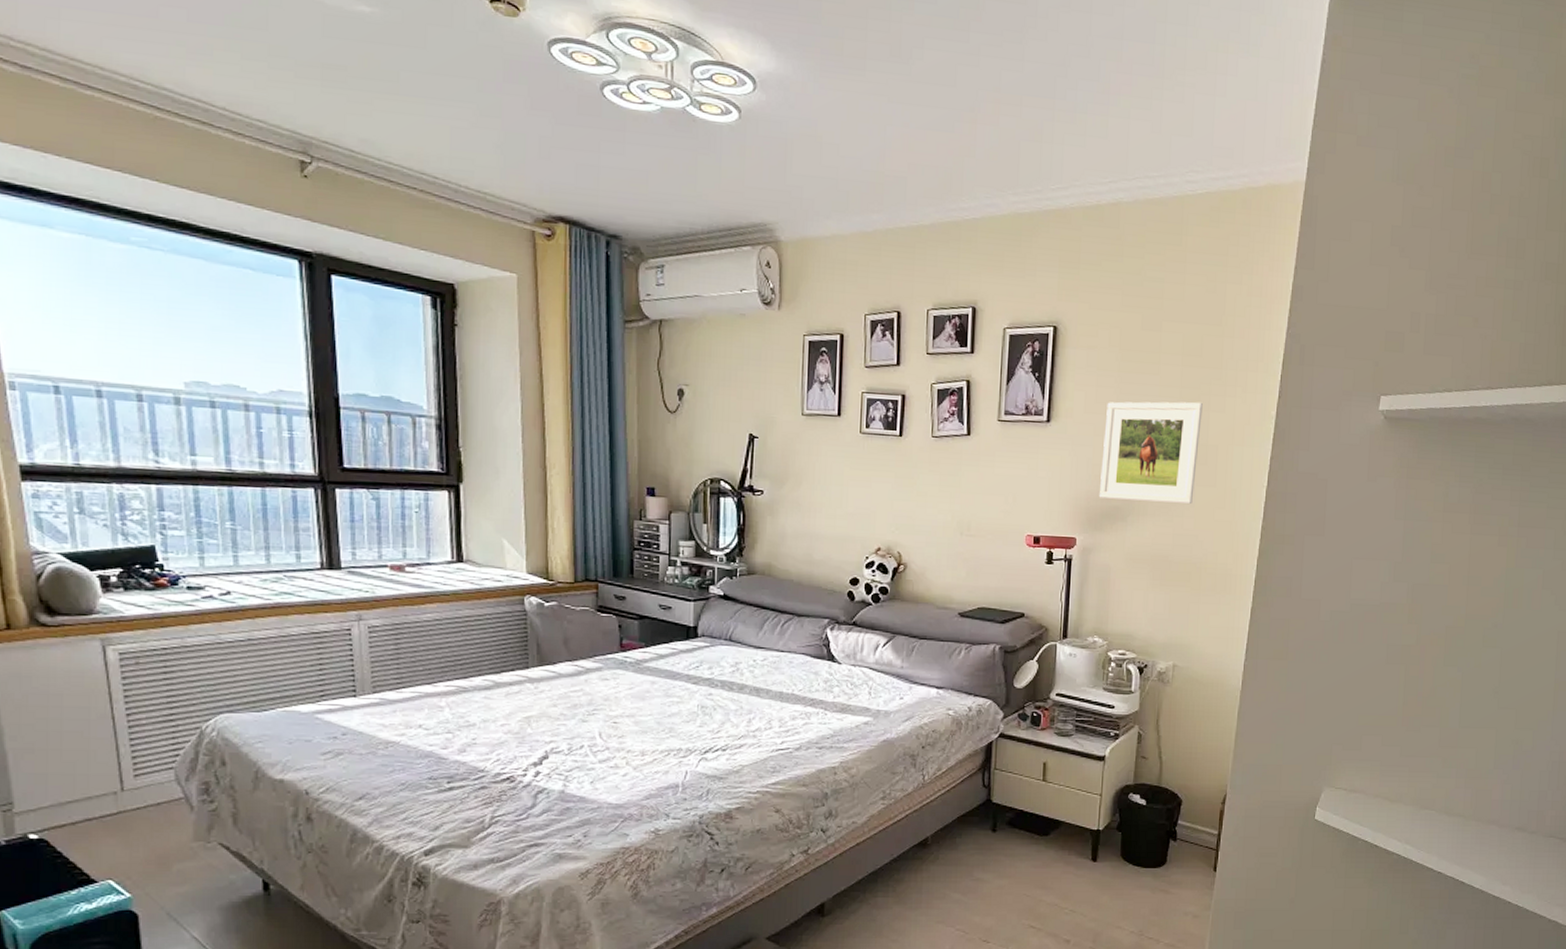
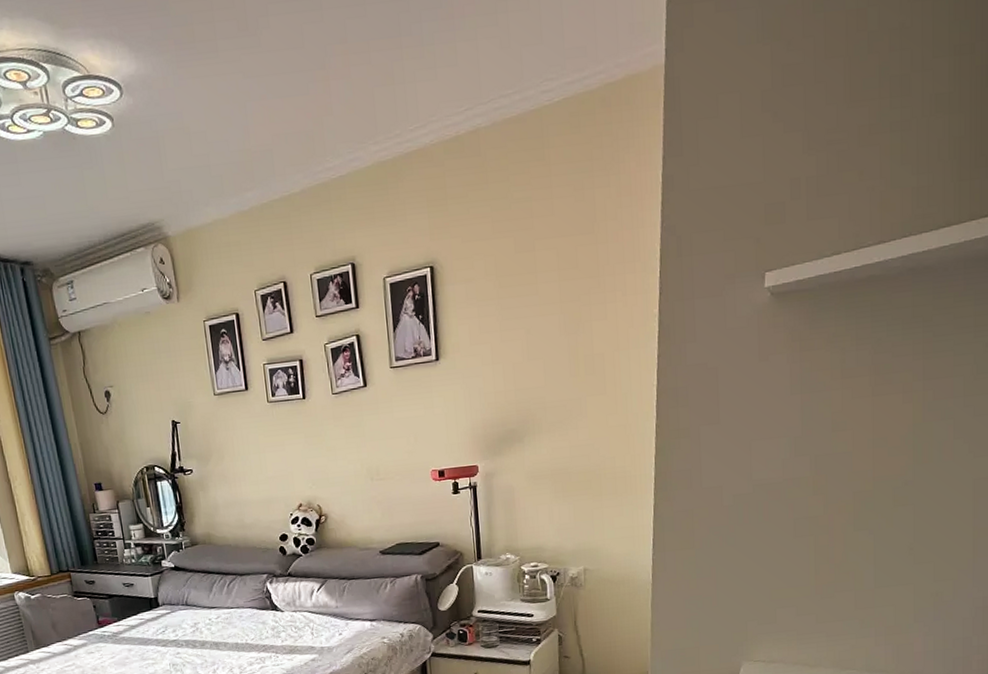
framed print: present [1098,401,1203,504] -> none [491,313,585,424]

